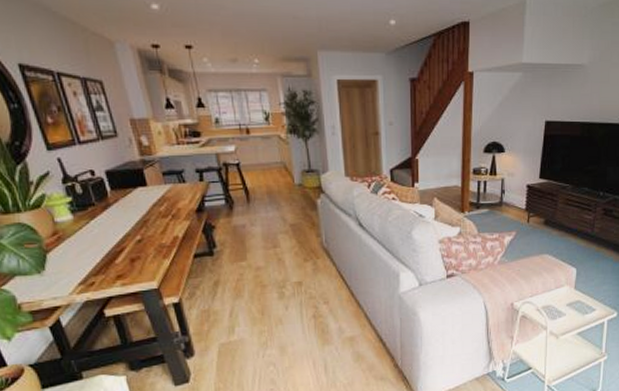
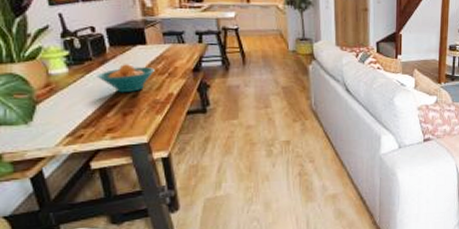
fruit bowl: none [101,208,158,238] -> present [96,64,155,93]

